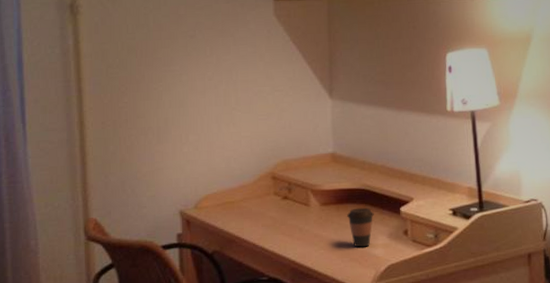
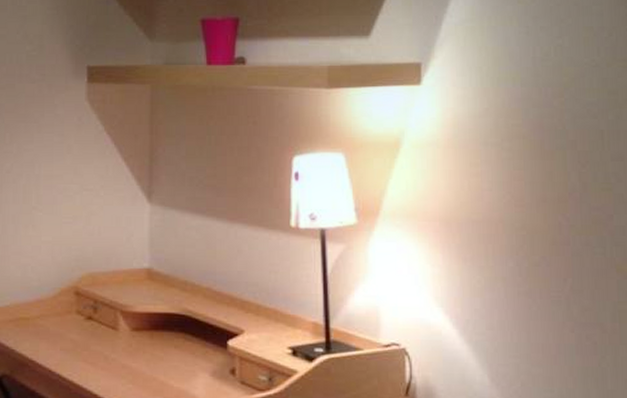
coffee cup: present [347,207,374,248] -> none [162,337,195,385]

